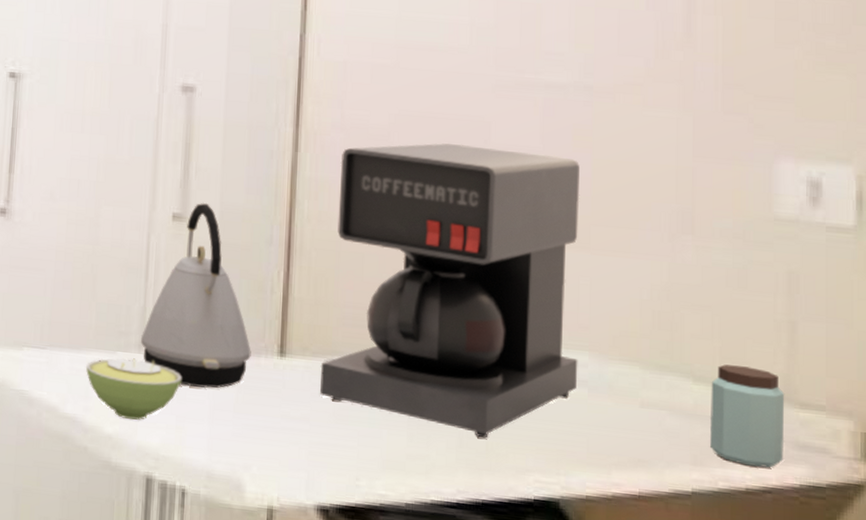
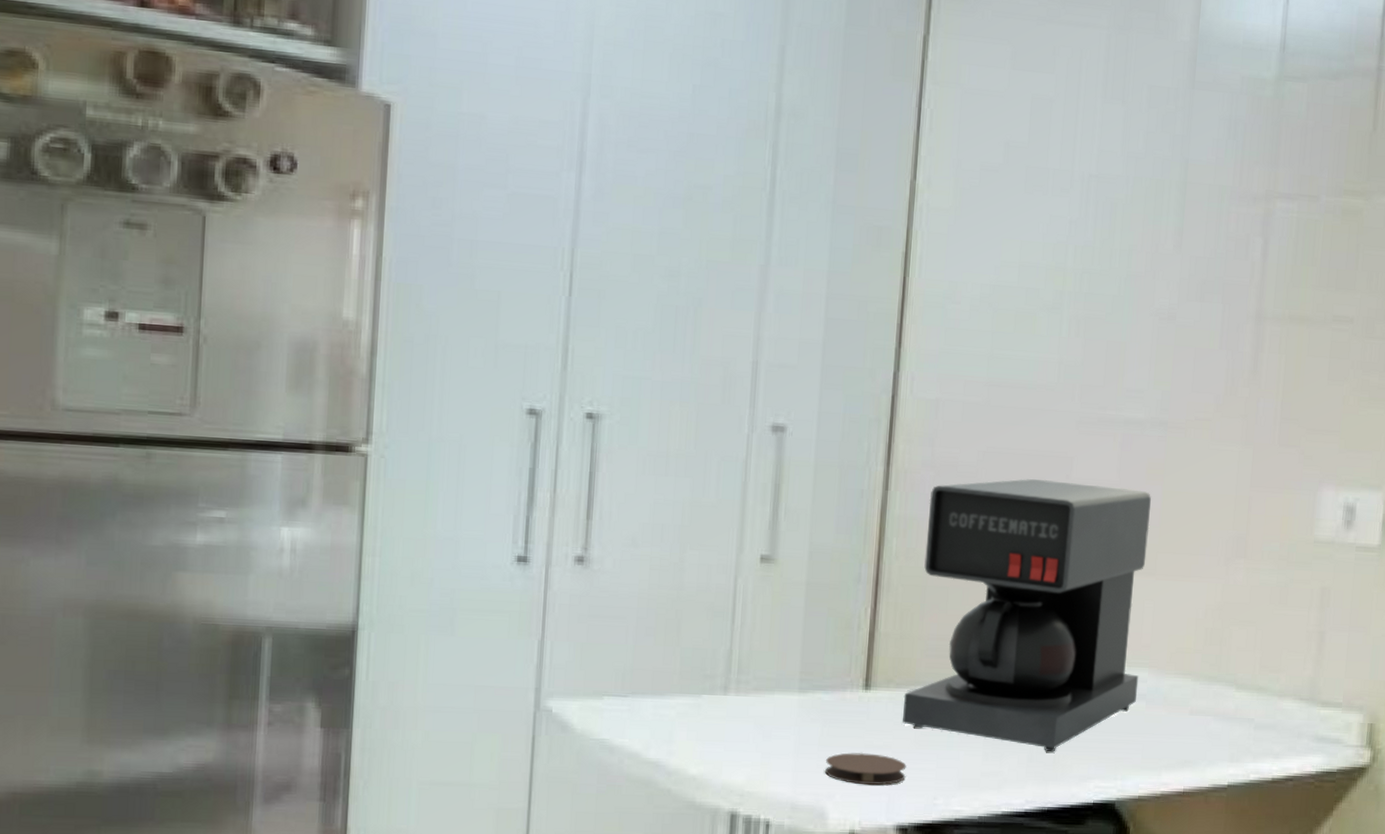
sugar bowl: present [86,358,181,420] -> none [670,700,767,760]
kettle: present [140,202,251,389] -> none [726,543,837,724]
coaster: none [240,422,326,460] -> present [824,752,906,785]
peanut butter: present [710,364,785,468] -> none [1246,672,1310,759]

